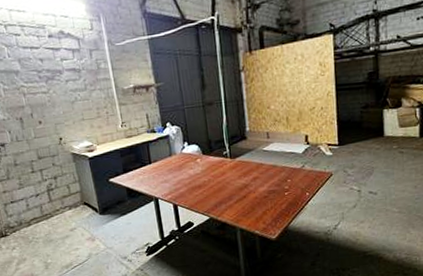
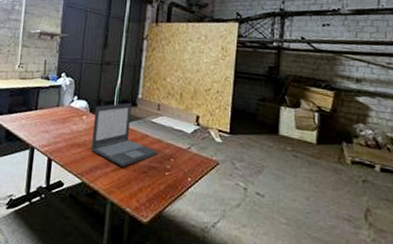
laptop: none [206,137,275,197] -> present [90,103,158,167]

